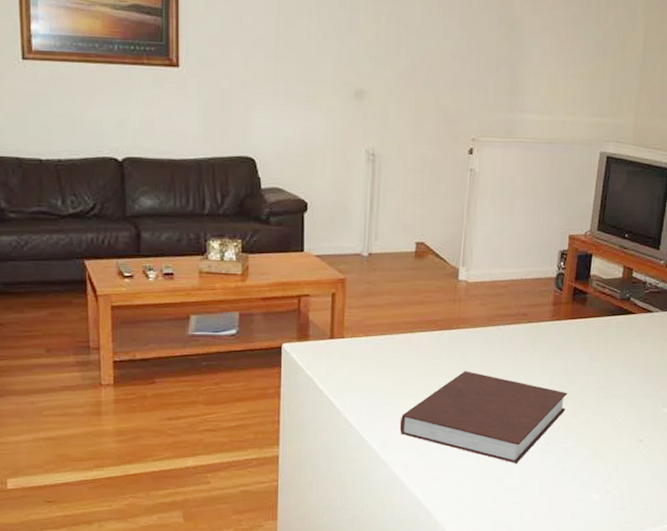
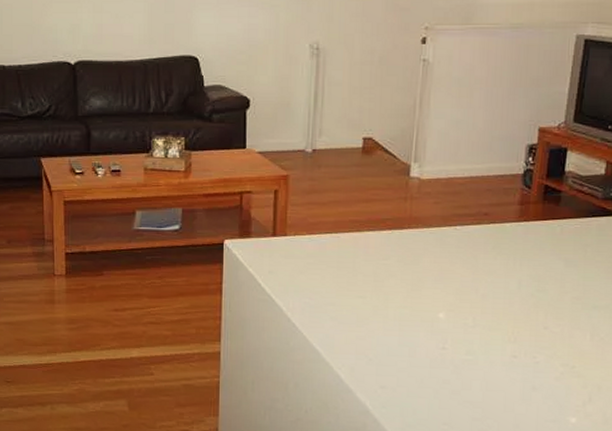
notebook: present [399,371,568,464] -> none [345,273,538,377]

